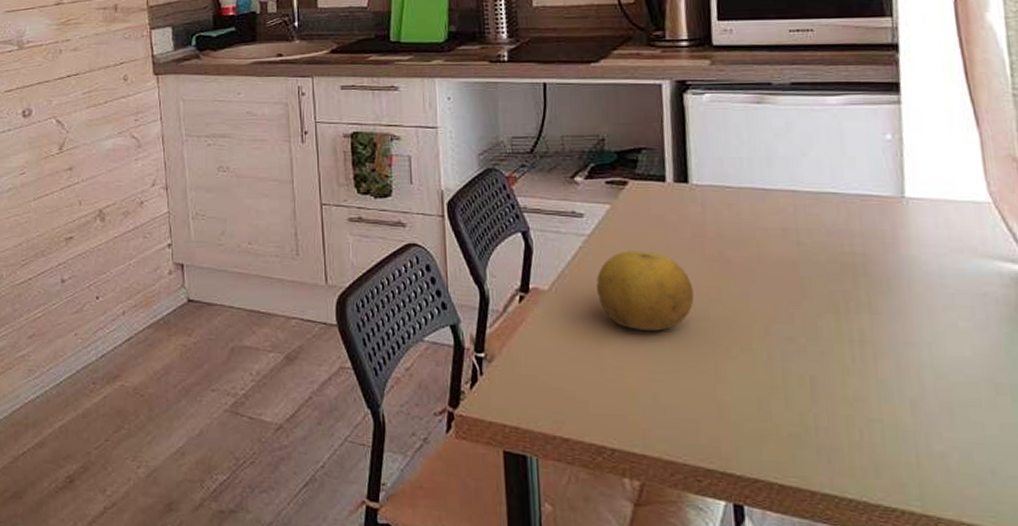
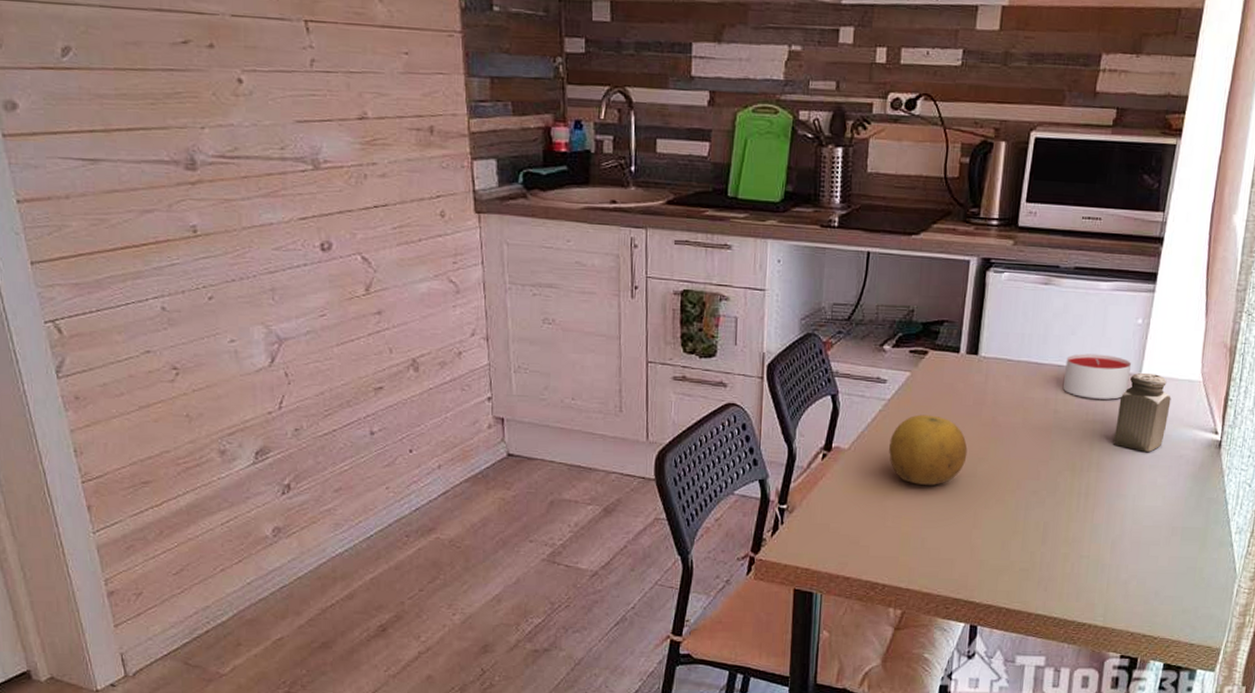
candle: none [801,176,891,228] -> present [1062,353,1132,400]
salt shaker: none [881,194,955,289] -> present [1114,372,1171,452]

